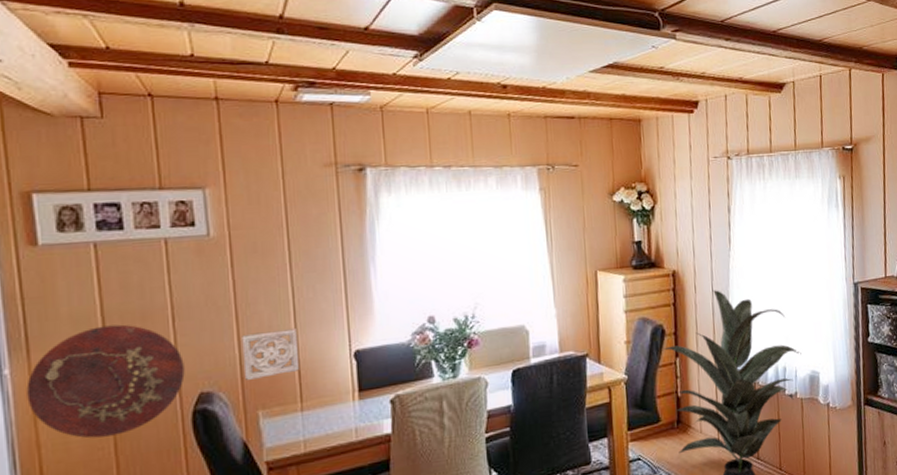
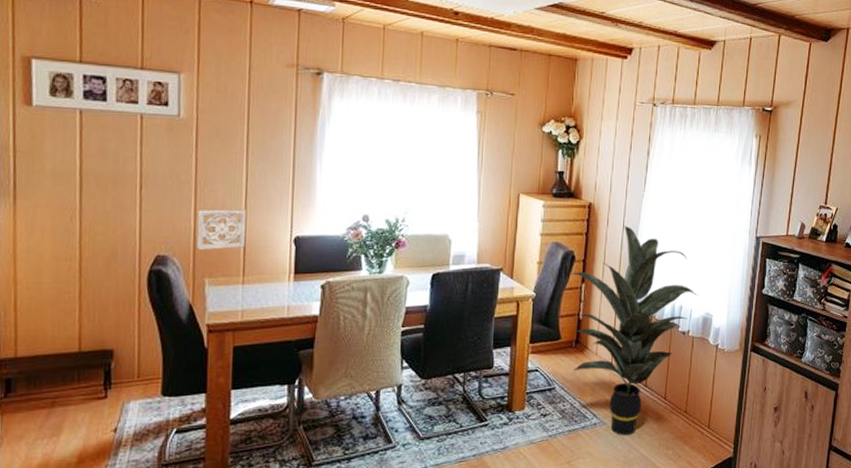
decorative platter: present [26,324,185,439] -> none [10,184,146,282]

